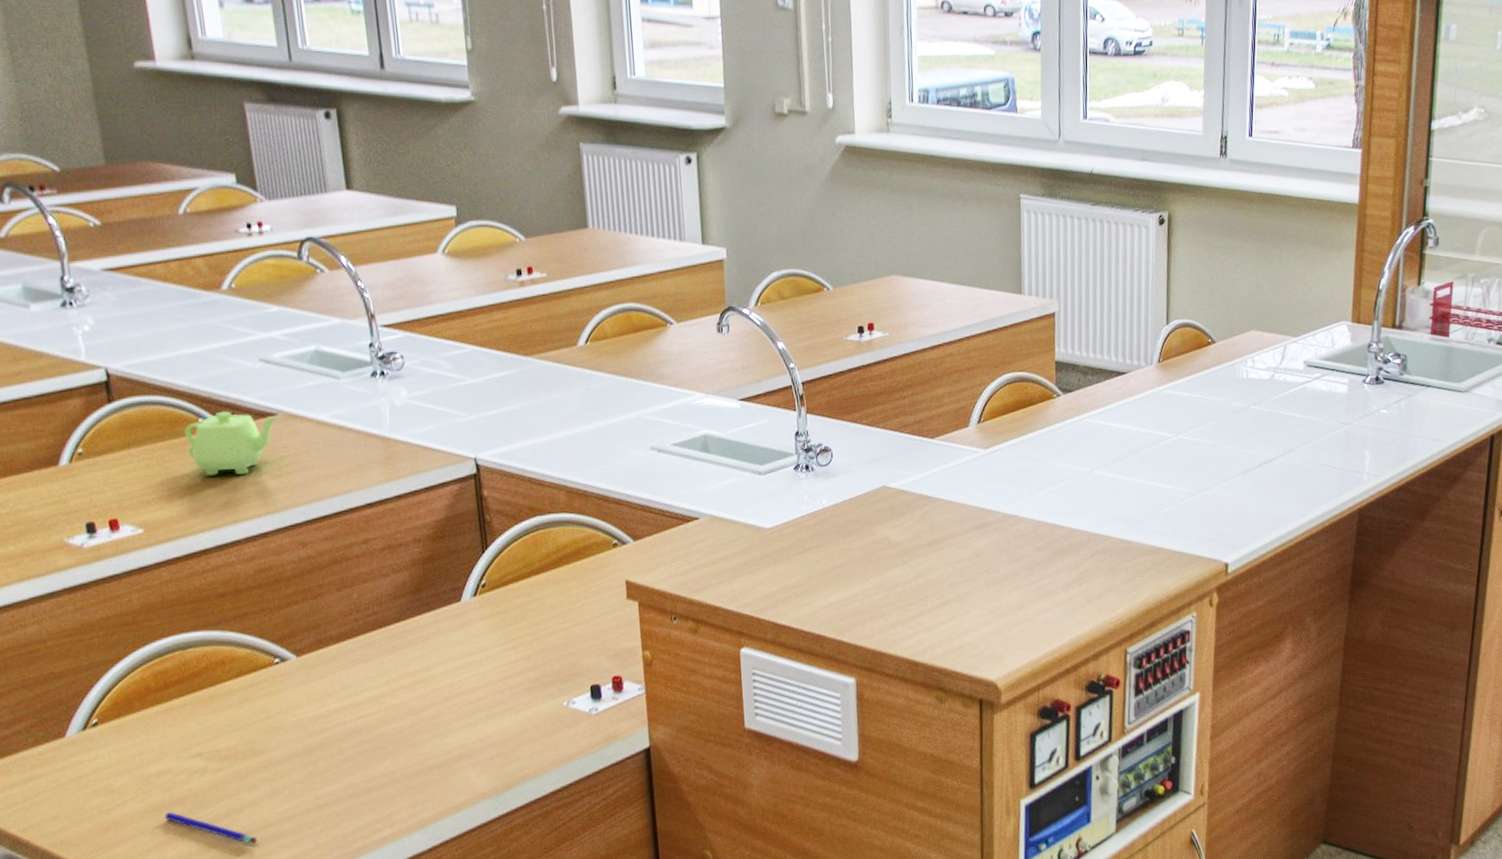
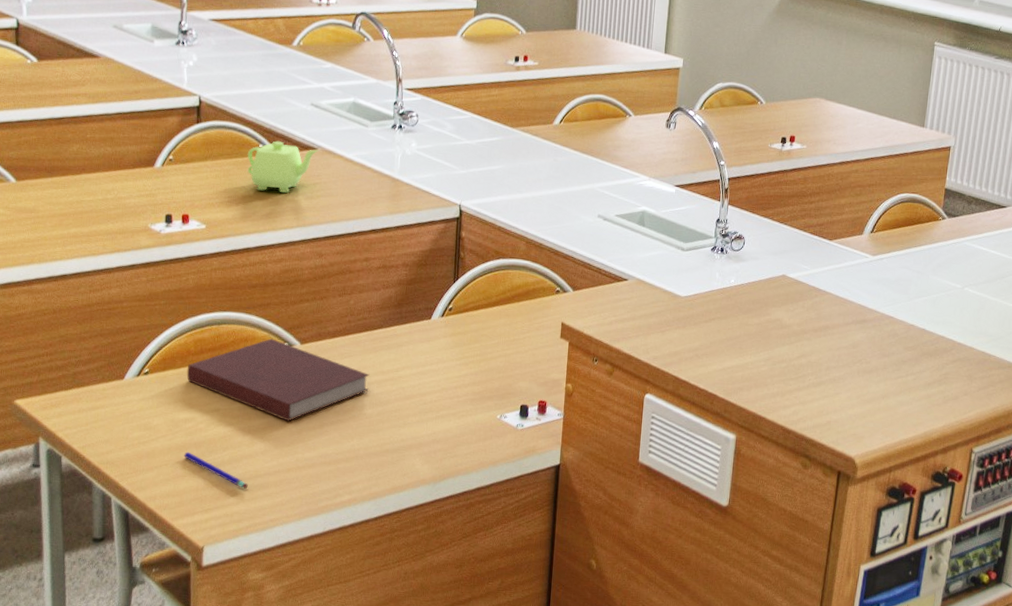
notebook: none [149,655,396,753] -> present [186,338,370,422]

